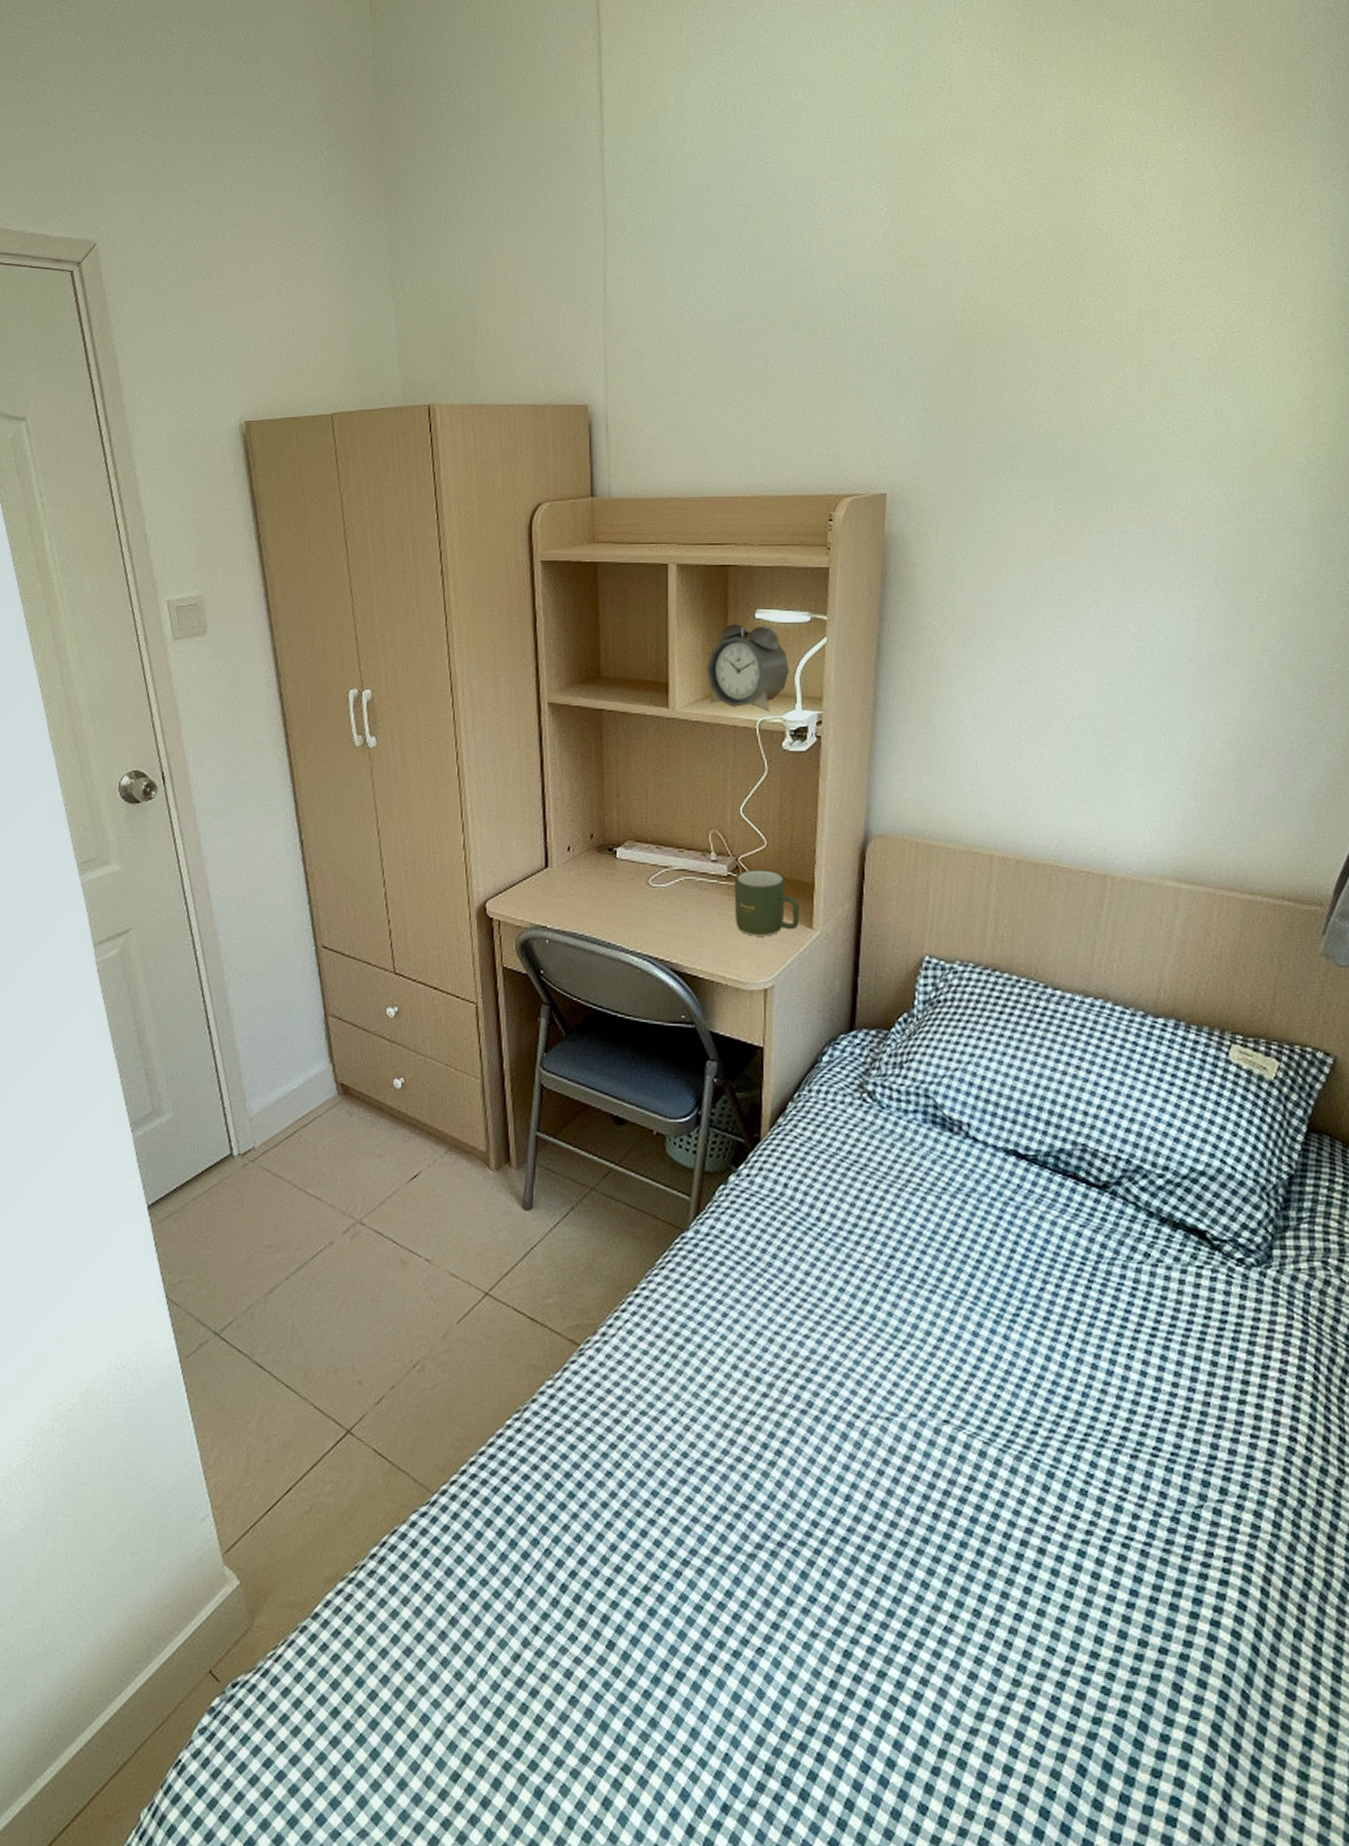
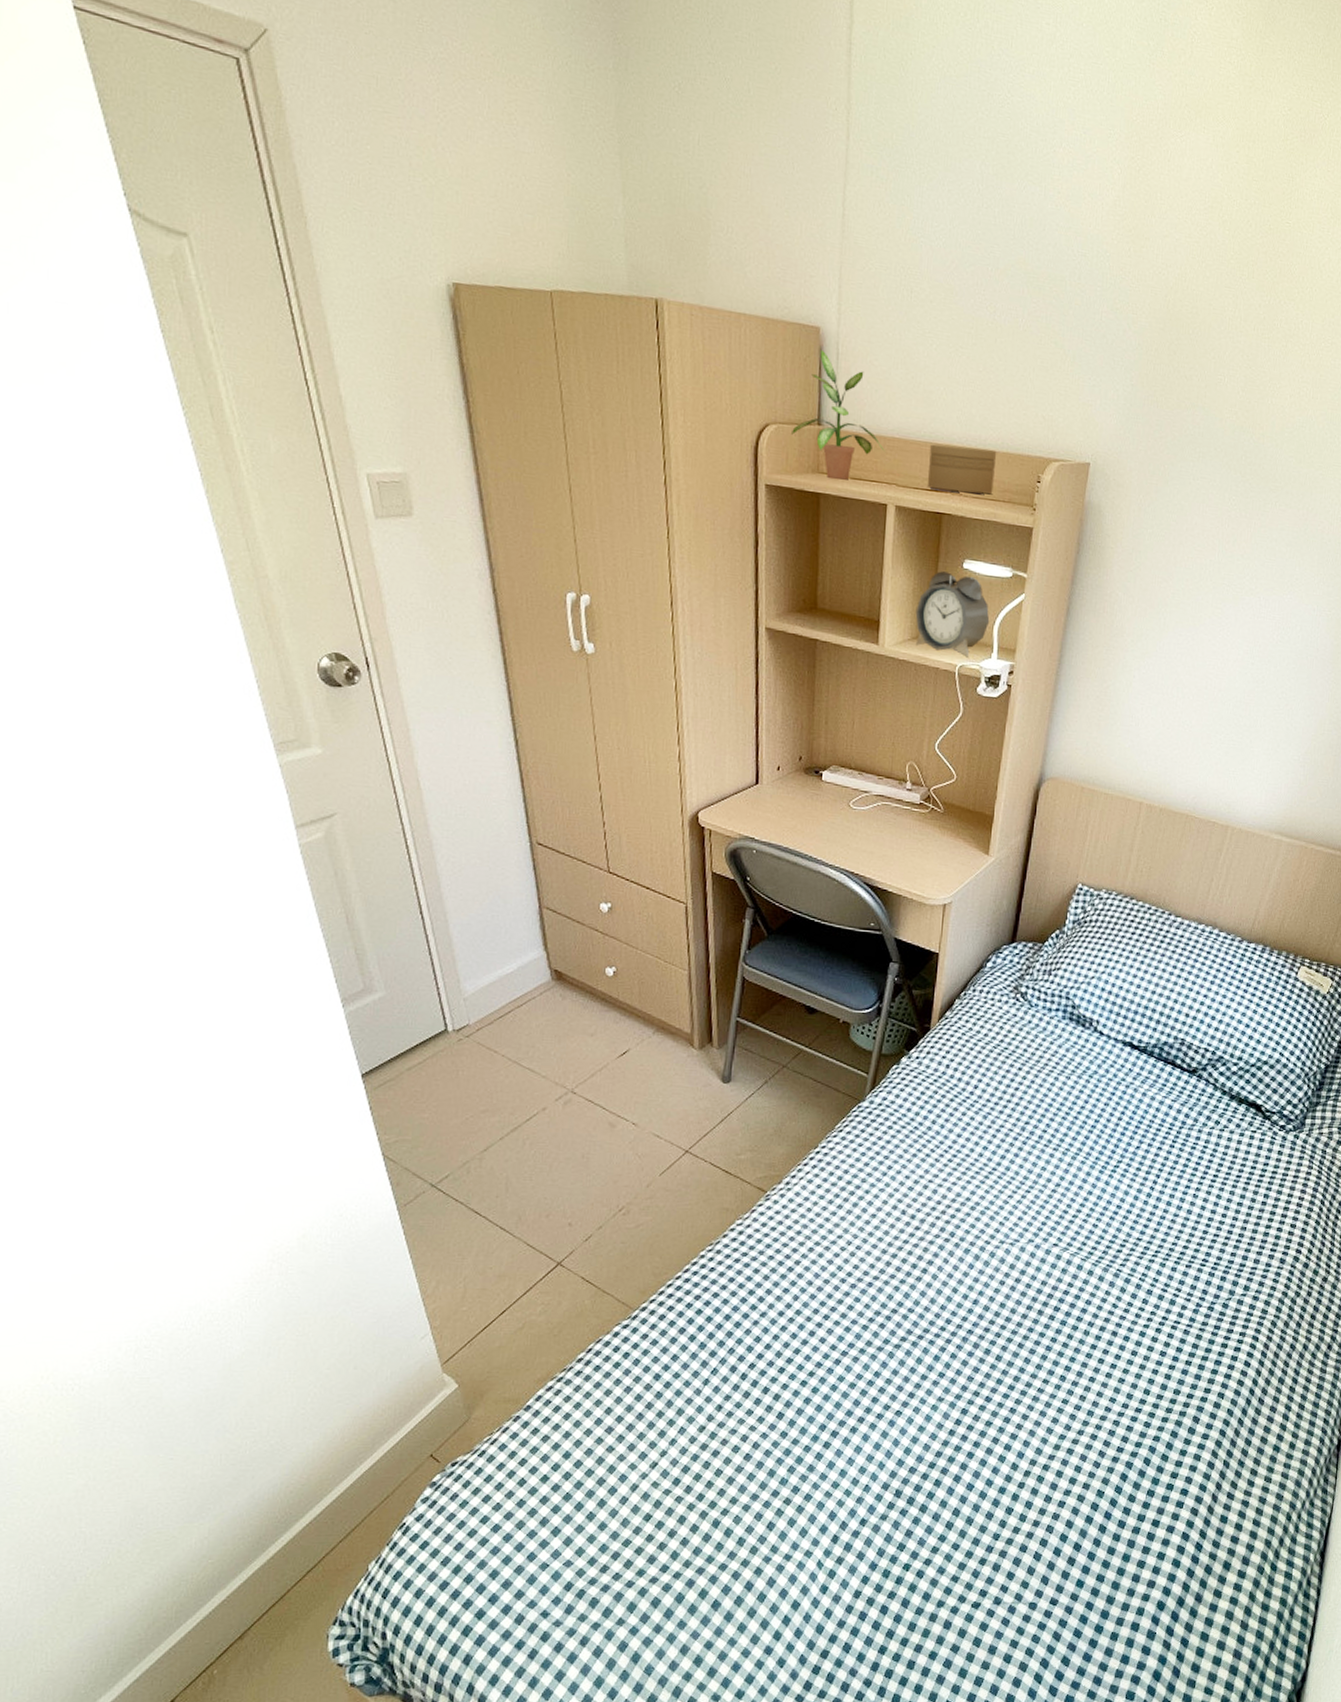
potted plant: none [565,425,660,547] -> present [792,349,884,481]
decorative box: none [710,495,782,542] -> present [928,444,997,495]
mug: present [733,870,800,936] -> none [924,800,980,859]

